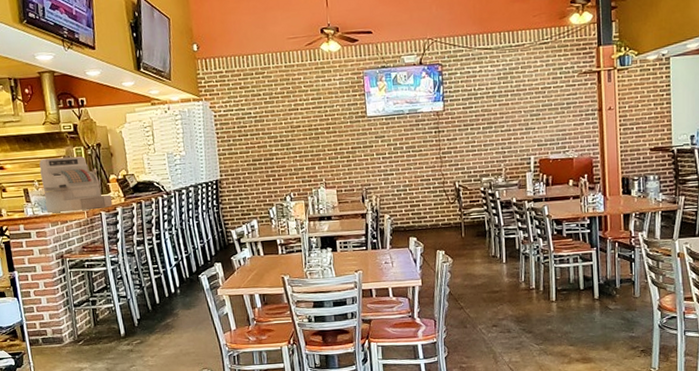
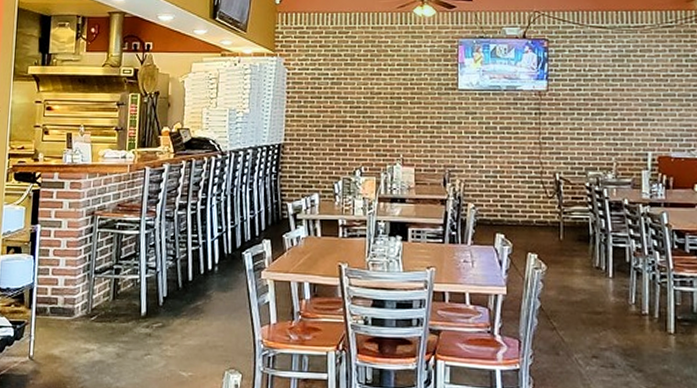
cash register: present [39,156,113,214] -> none [86,103,161,164]

